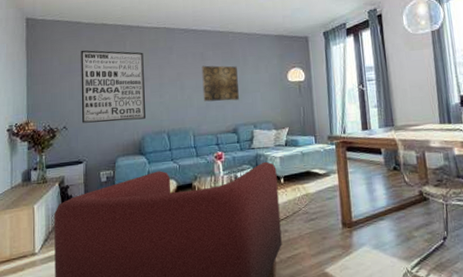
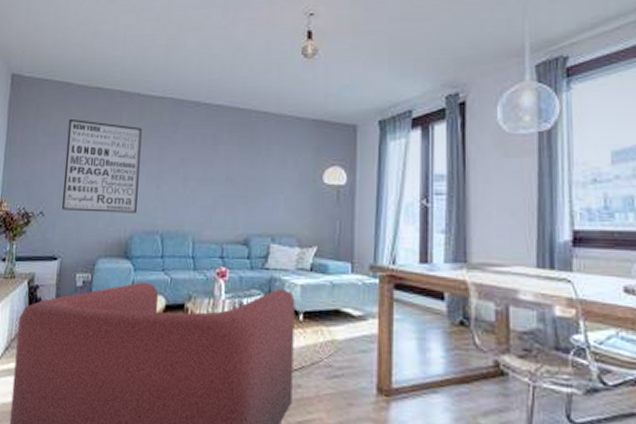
wall art: present [202,65,239,102] -> none [210,152,257,202]

